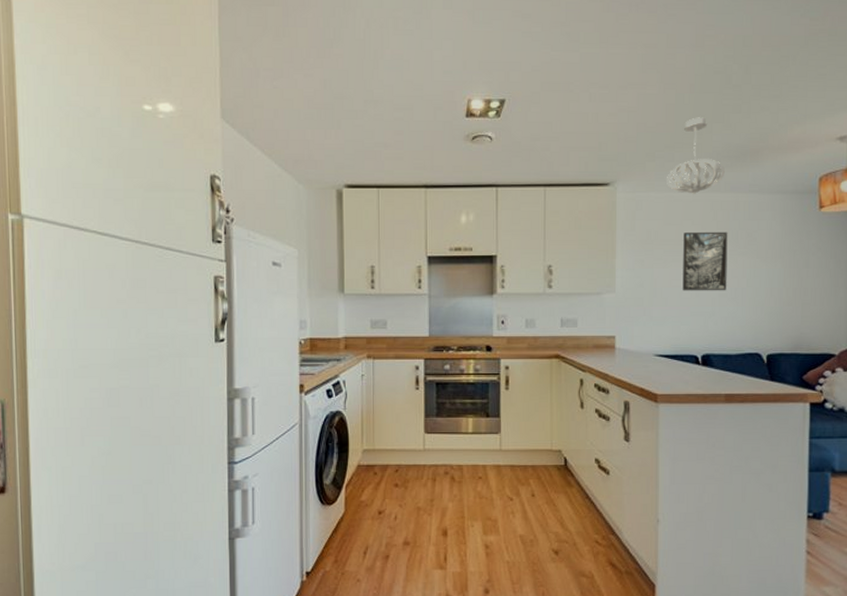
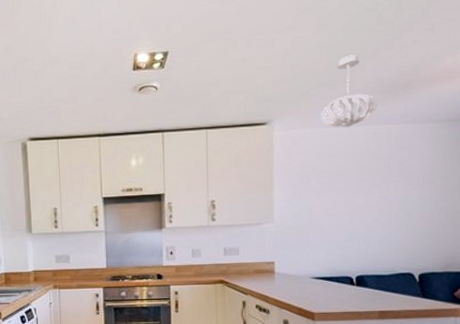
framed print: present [682,231,728,291] -> none [337,161,381,219]

